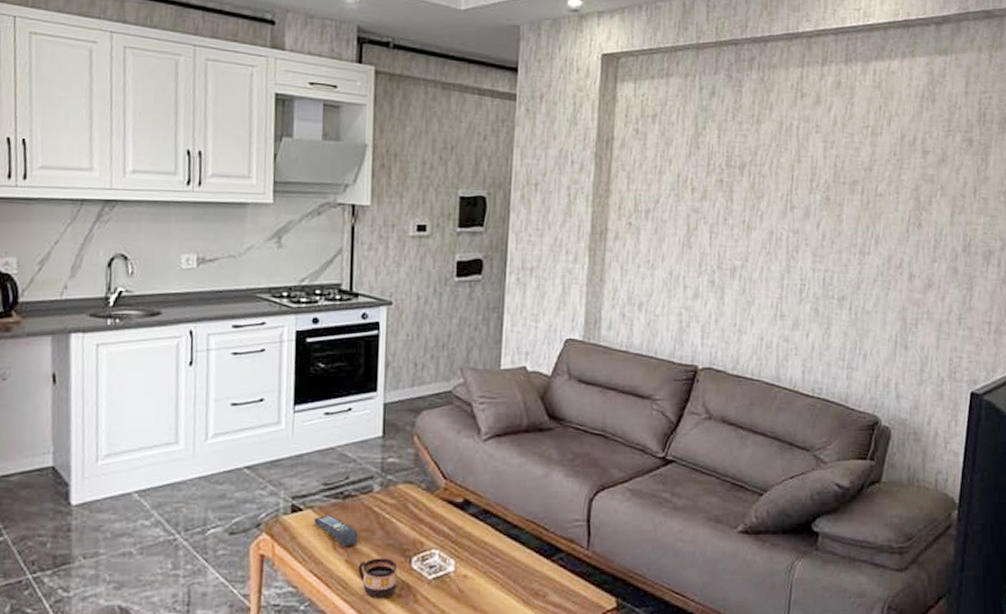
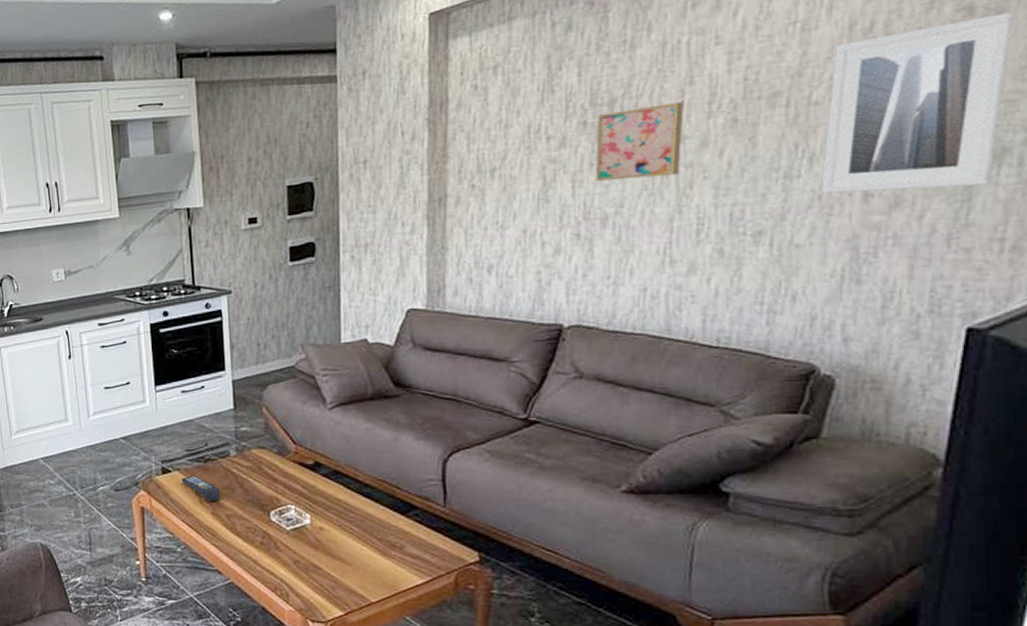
cup: present [358,558,398,597] -> none [223,511,259,544]
wall art: none [728,175,793,239] -> present [595,101,684,182]
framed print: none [883,148,995,279] -> present [821,12,1015,194]

